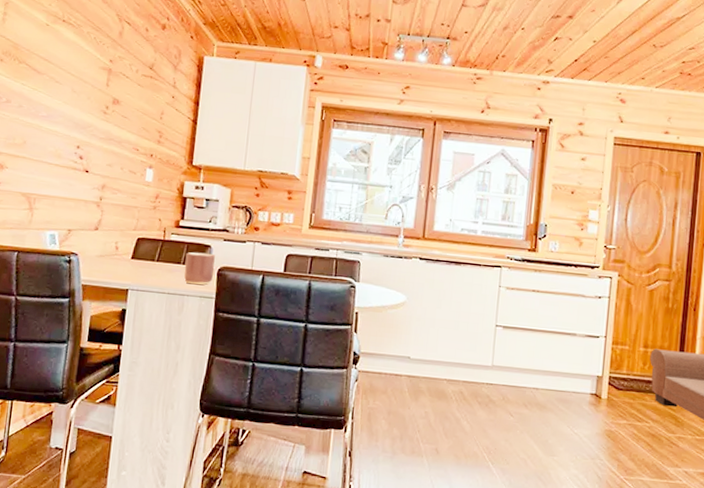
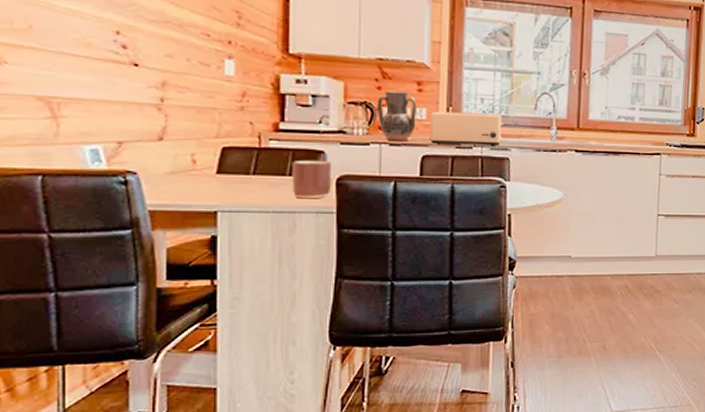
ceramic jug: none [254,198,286,242] -> present [377,91,417,142]
toaster: none [294,216,358,250] -> present [429,111,505,146]

